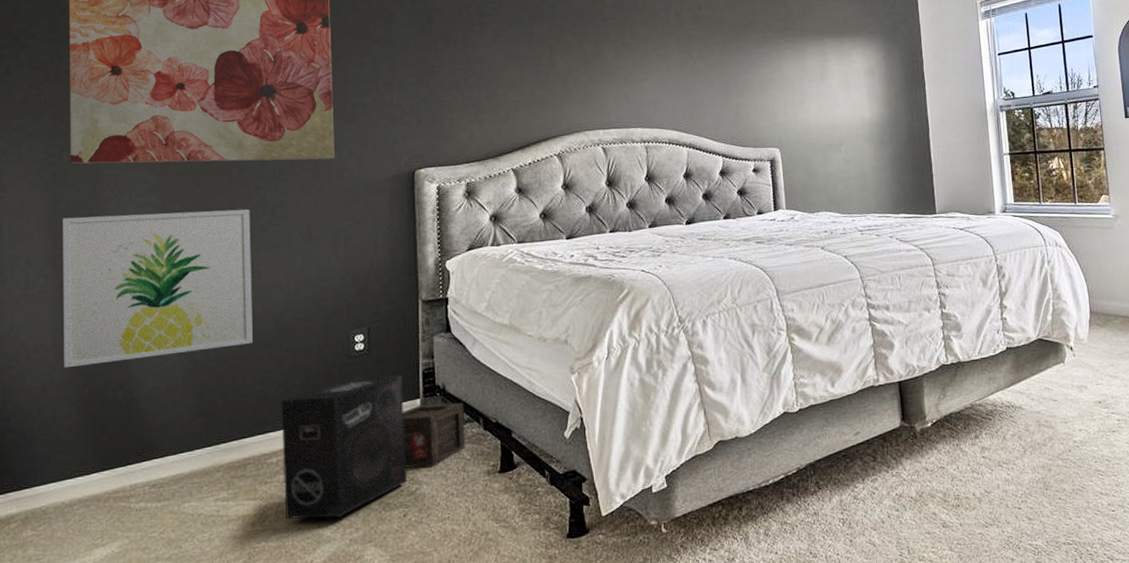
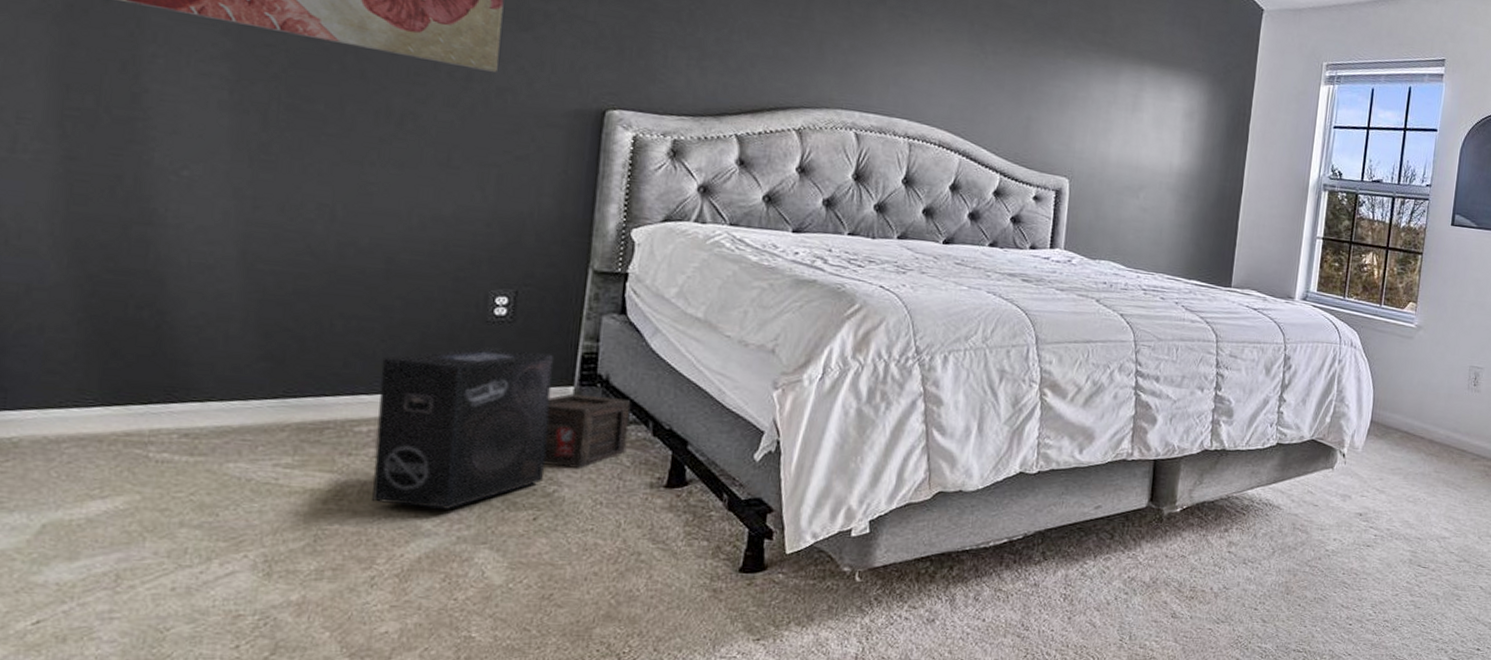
wall art: present [62,209,253,368] -> none [62,67,367,282]

